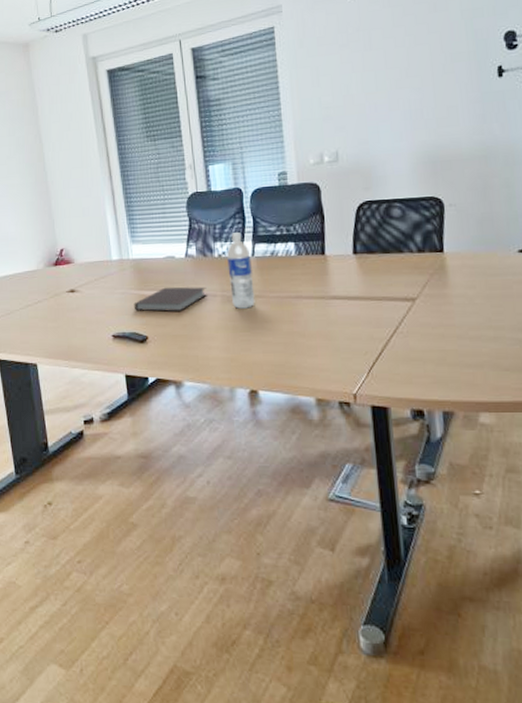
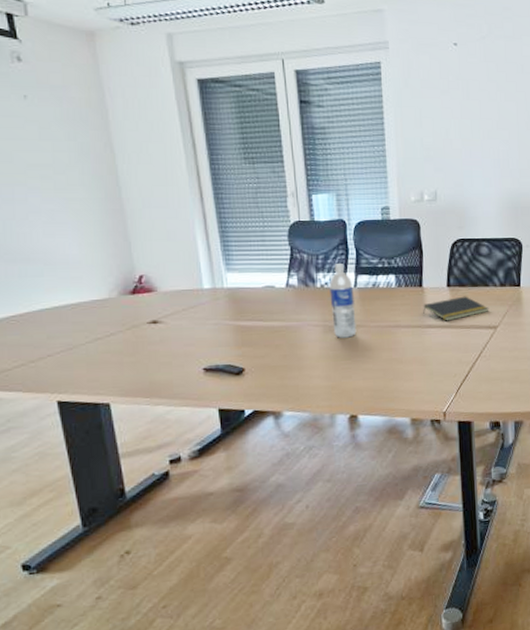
notebook: present [133,286,207,312] -> none [228,317,309,343]
notepad: none [326,264,405,292] -> present [423,296,489,321]

